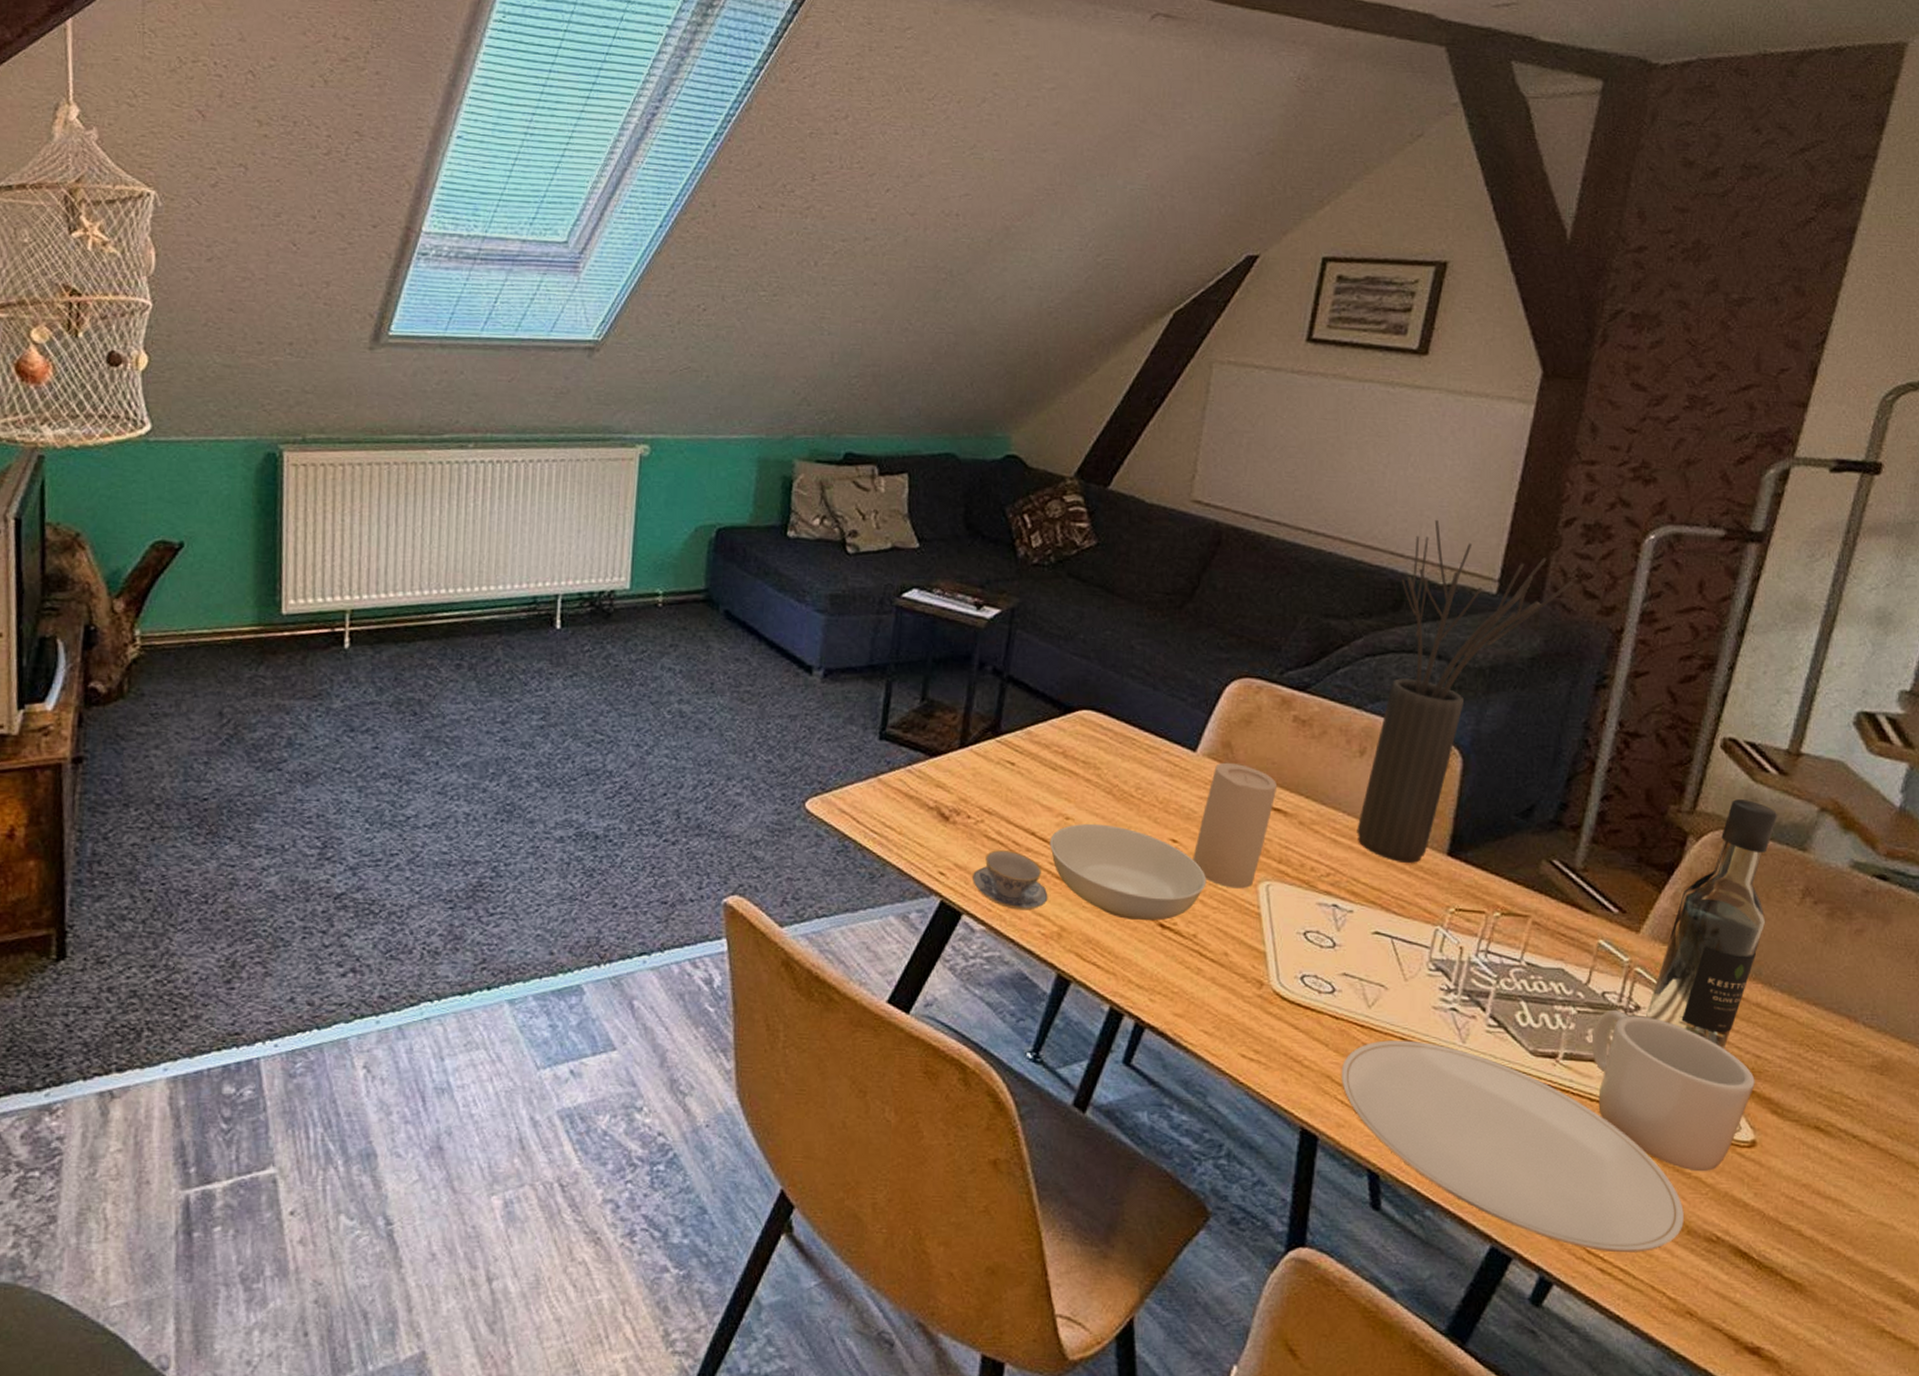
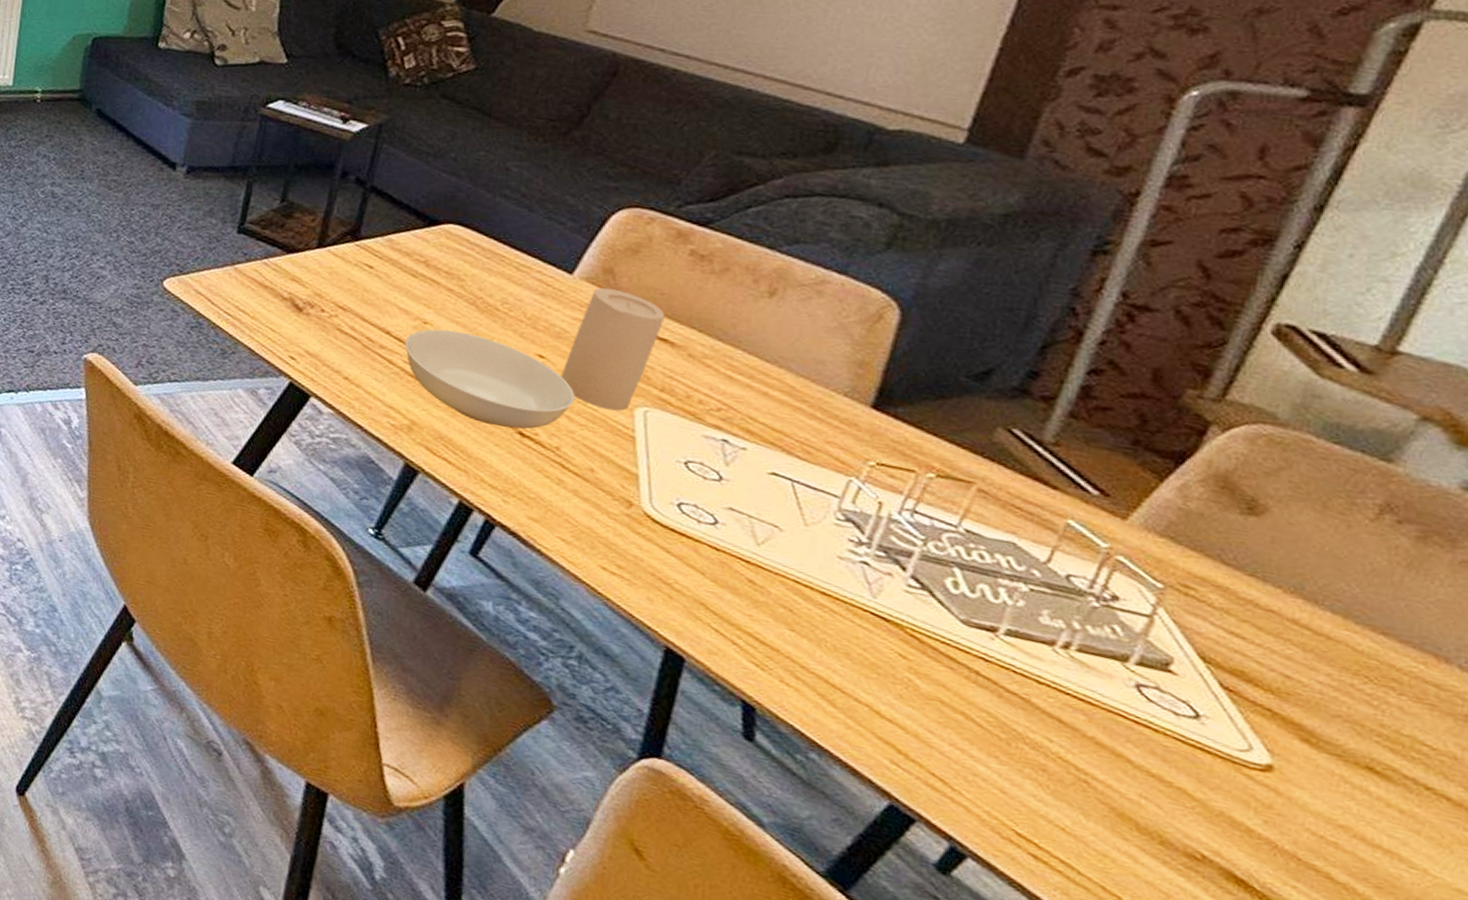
teacup: present [973,850,1048,910] -> none [323,343,401,402]
plate: present [1341,1039,1684,1253] -> none [717,579,1158,851]
vase: present [1357,519,1574,863] -> none [758,61,1073,411]
mug: present [1591,1009,1755,1172] -> none [1045,594,1280,786]
bottle: present [1646,799,1778,1050] -> none [1126,393,1352,661]

